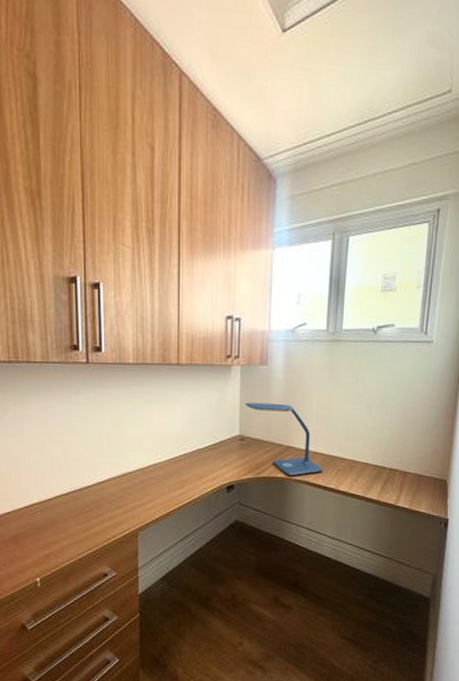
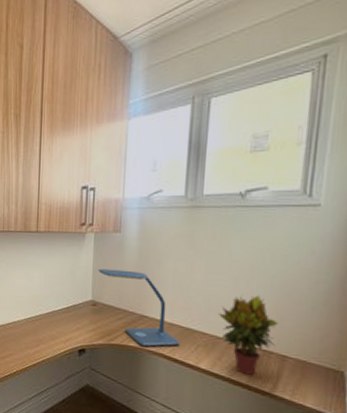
potted plant: none [356,421,401,491] -> present [219,295,278,375]

